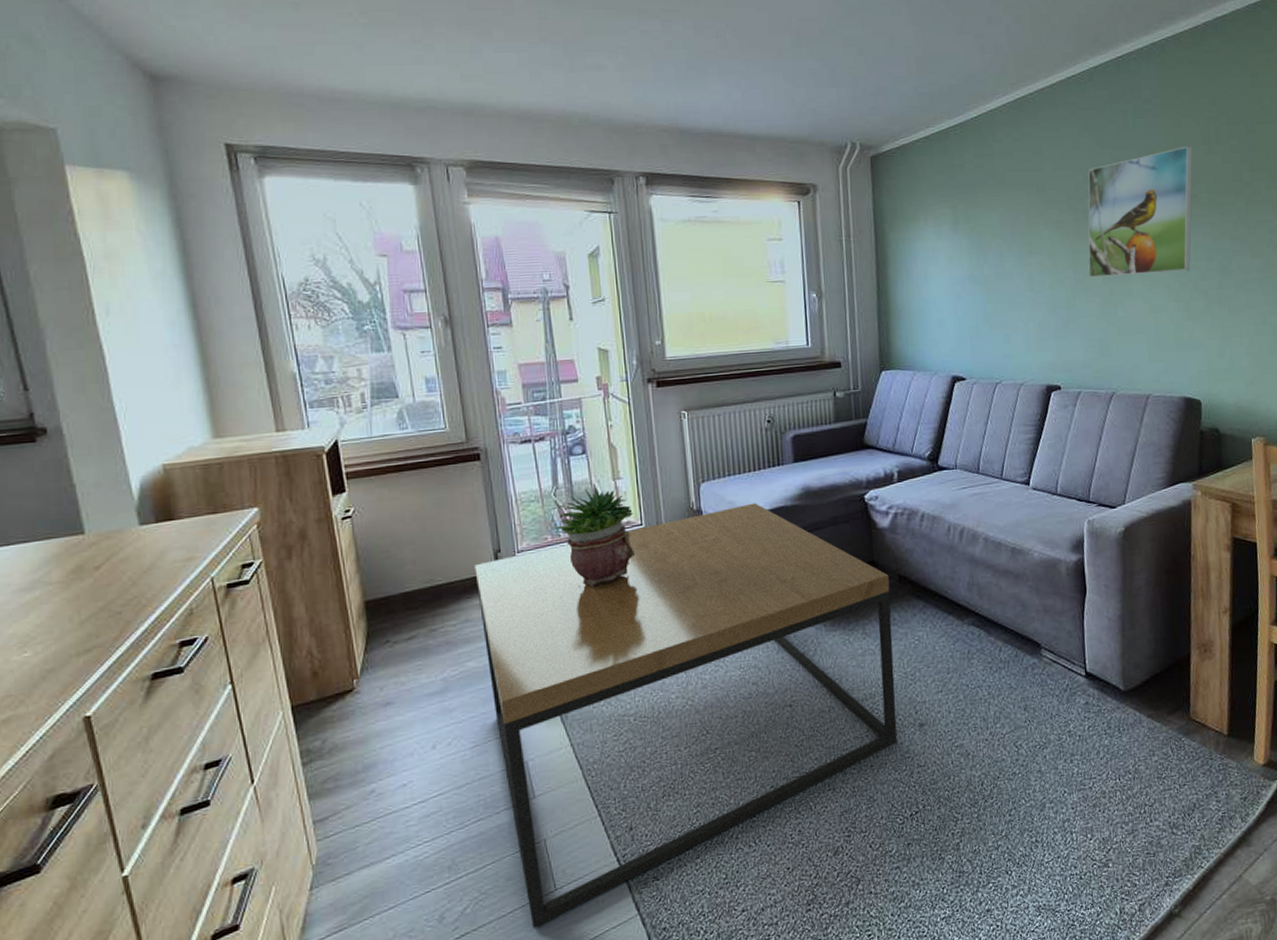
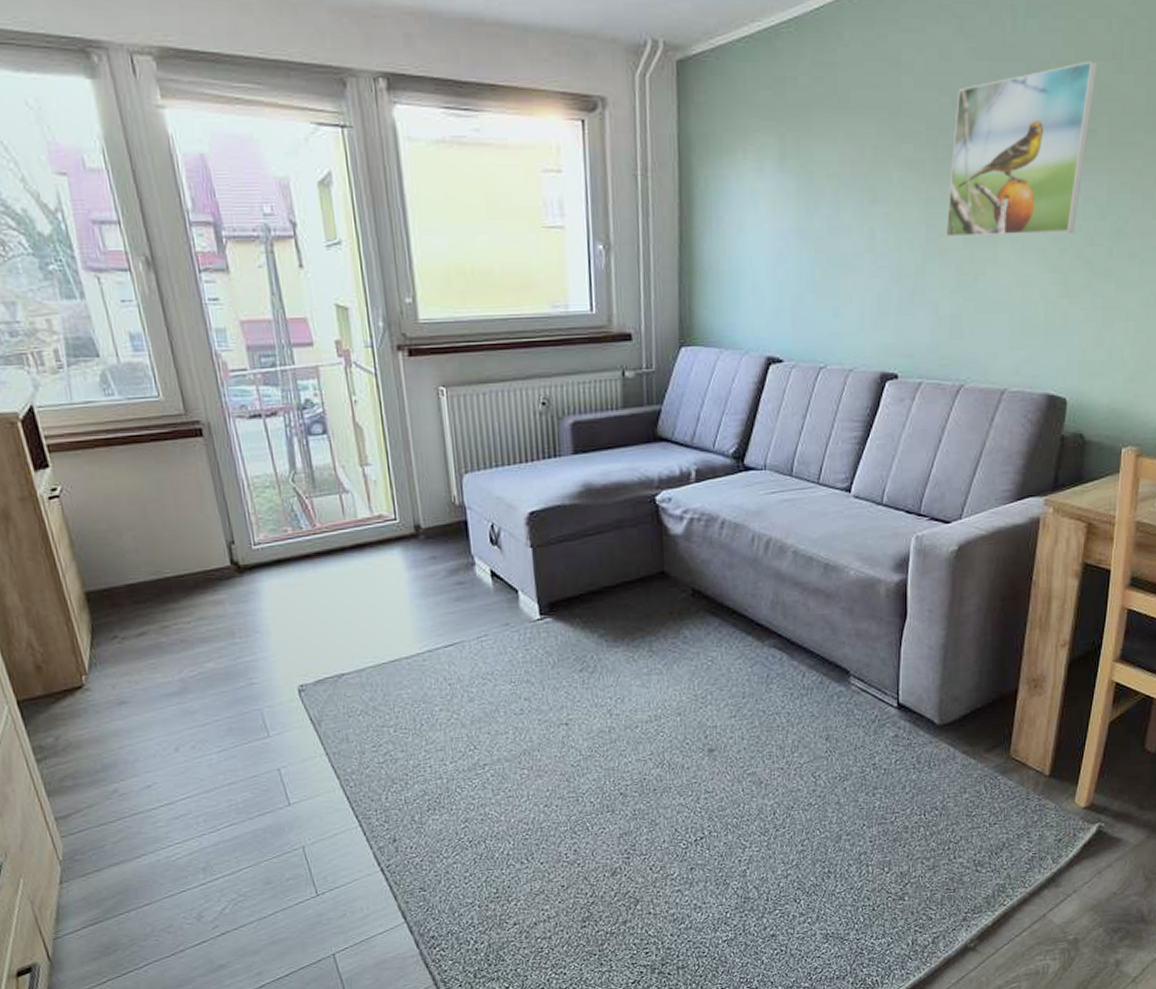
coffee table: present [474,503,897,928] -> none [205,500,684,931]
potted plant: present [554,483,636,588] -> none [294,469,390,588]

